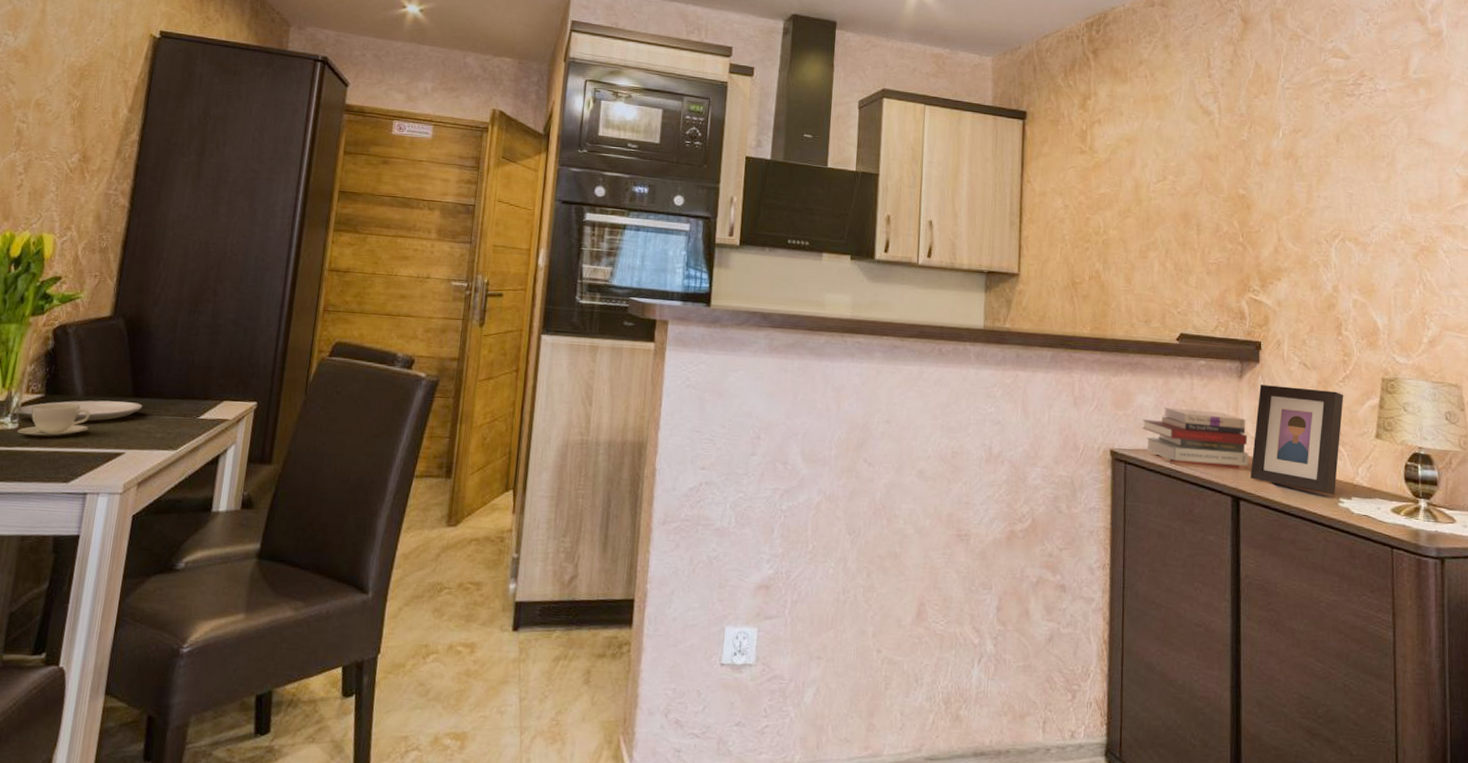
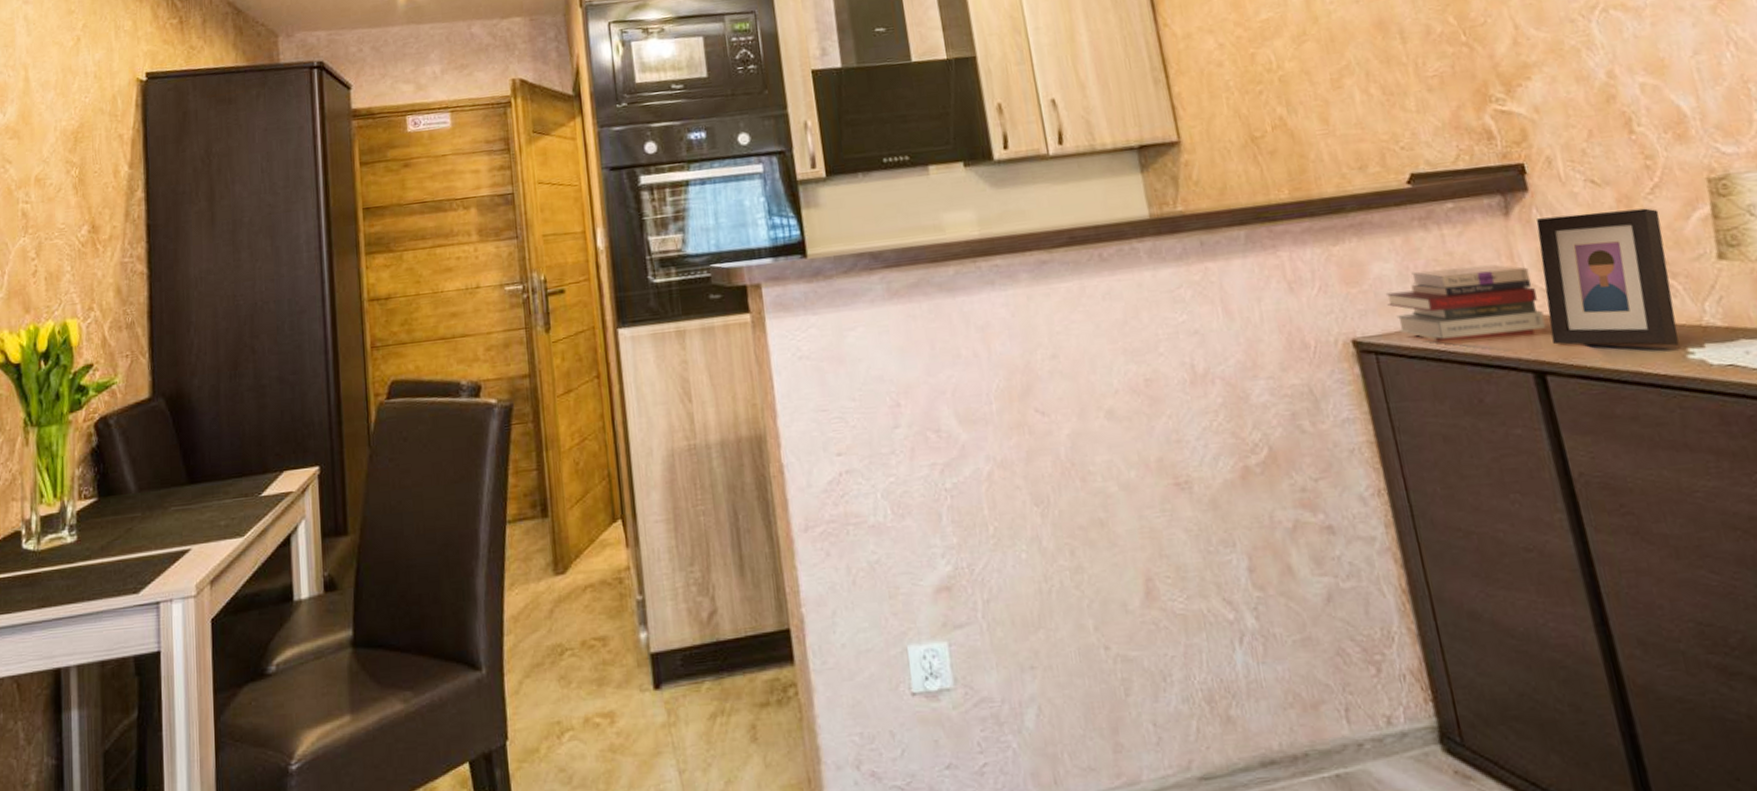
plate: present [16,400,143,422] -> none [72,490,200,528]
teacup: present [17,403,91,437] -> none [77,502,149,547]

